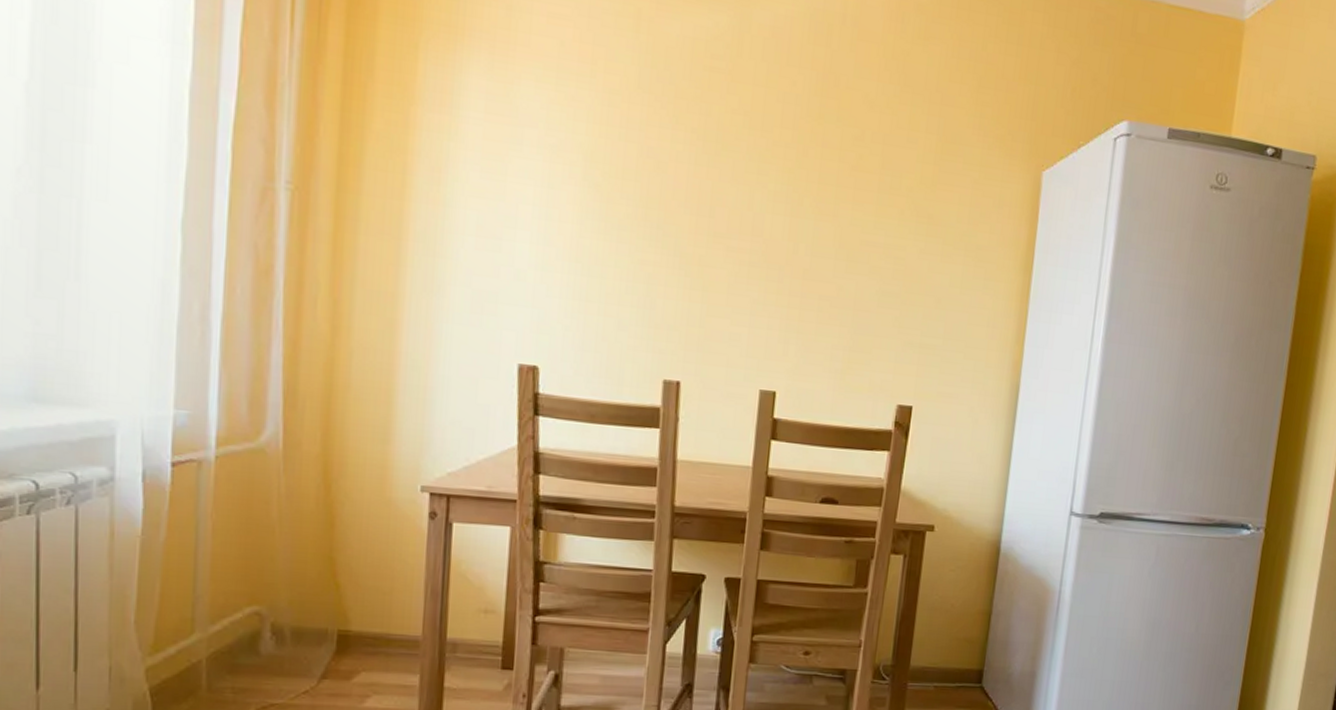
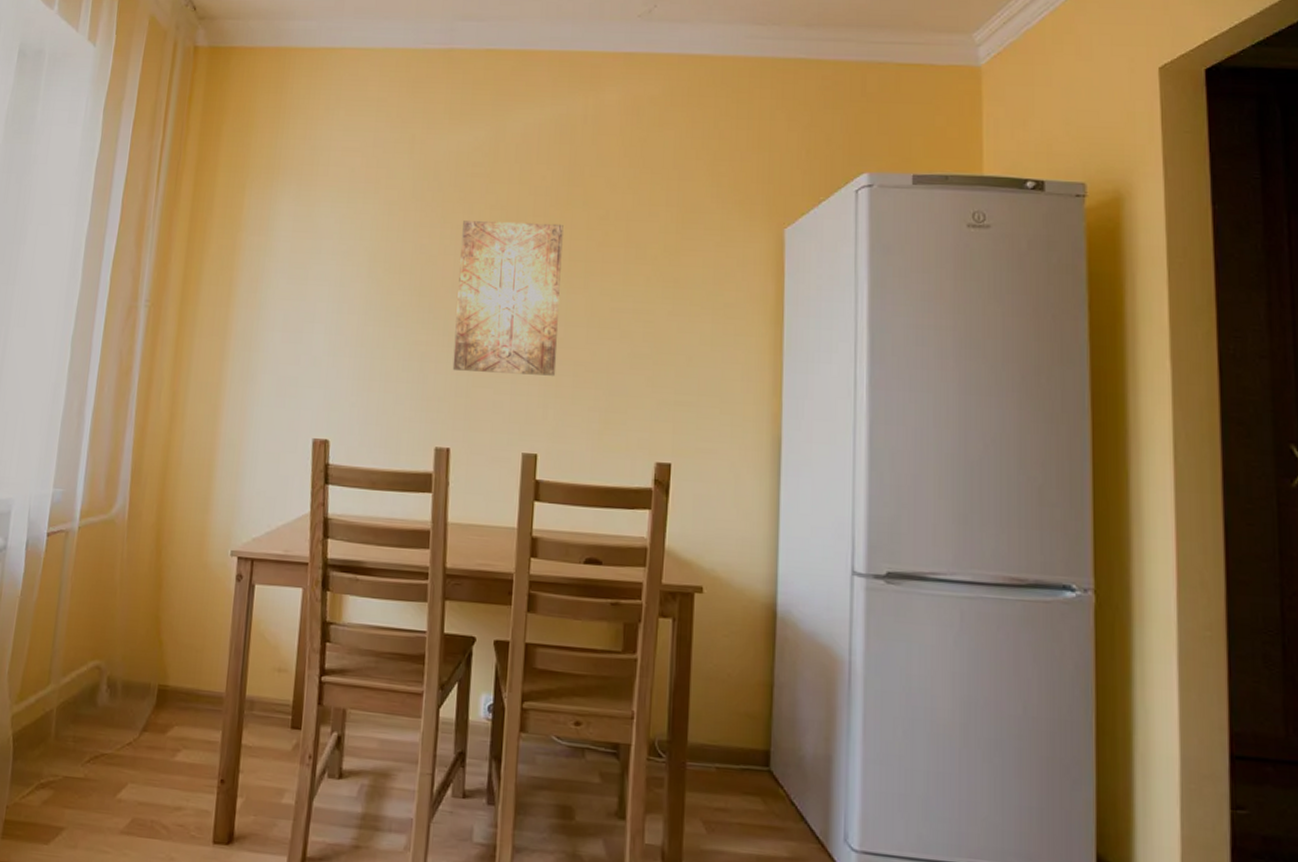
wall art: none [684,123,814,310] -> present [452,221,564,376]

